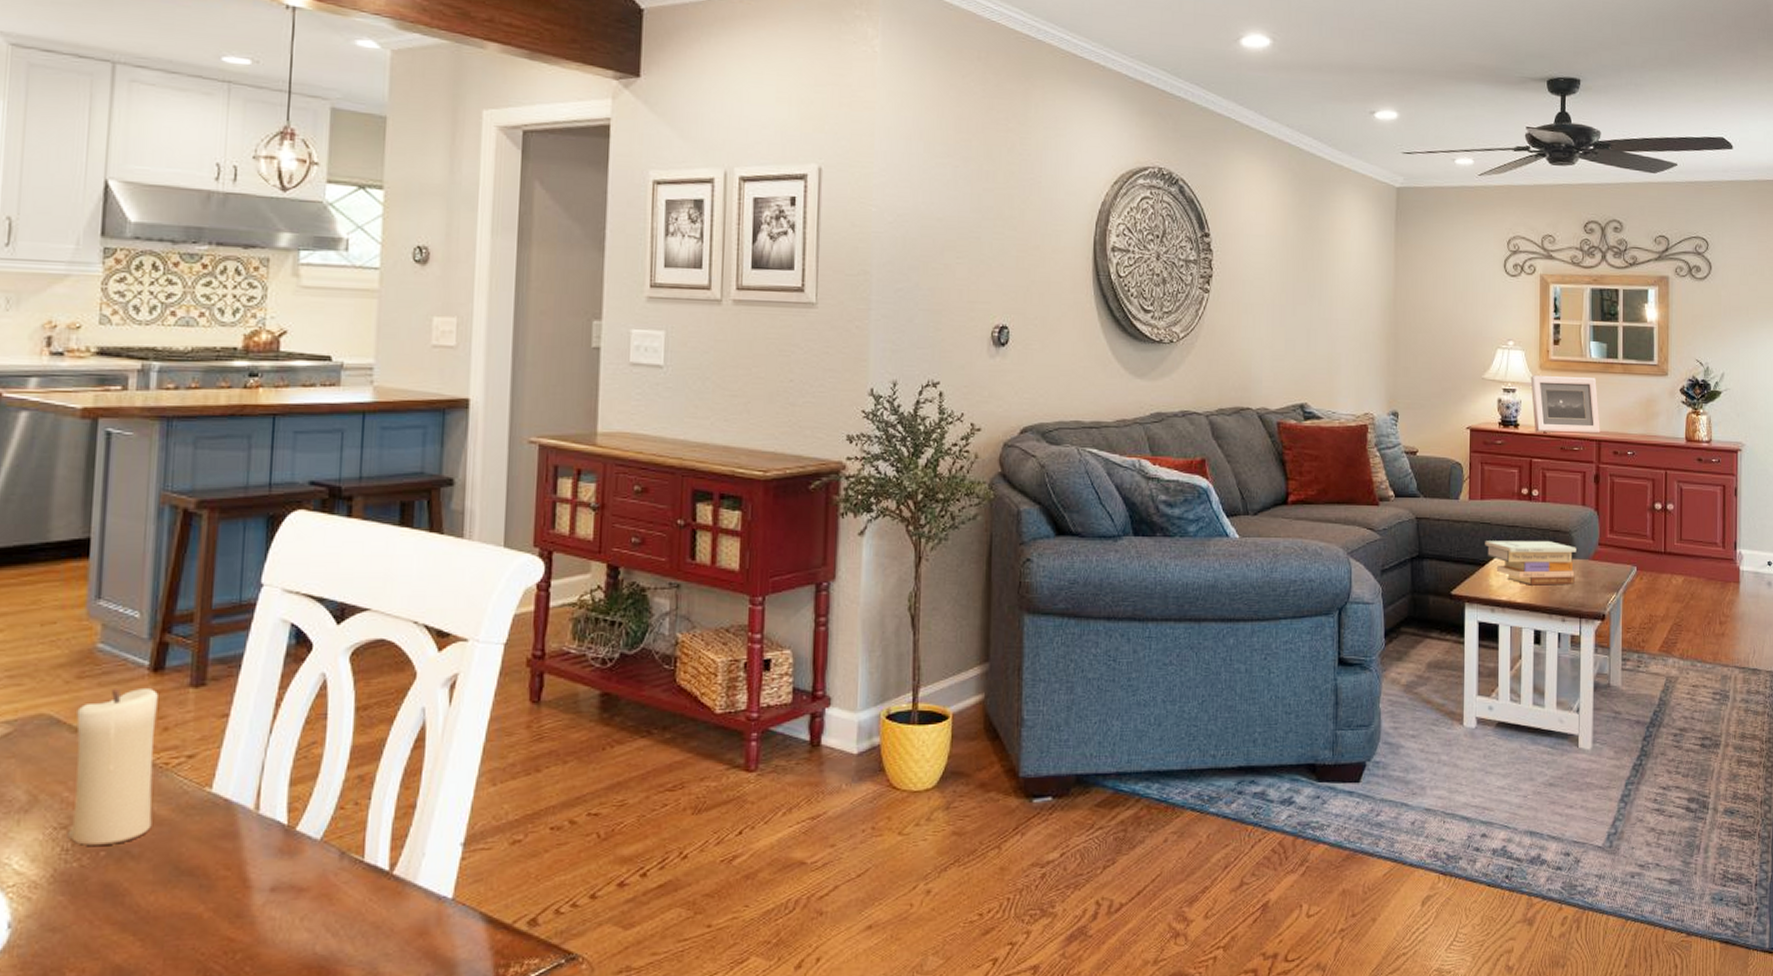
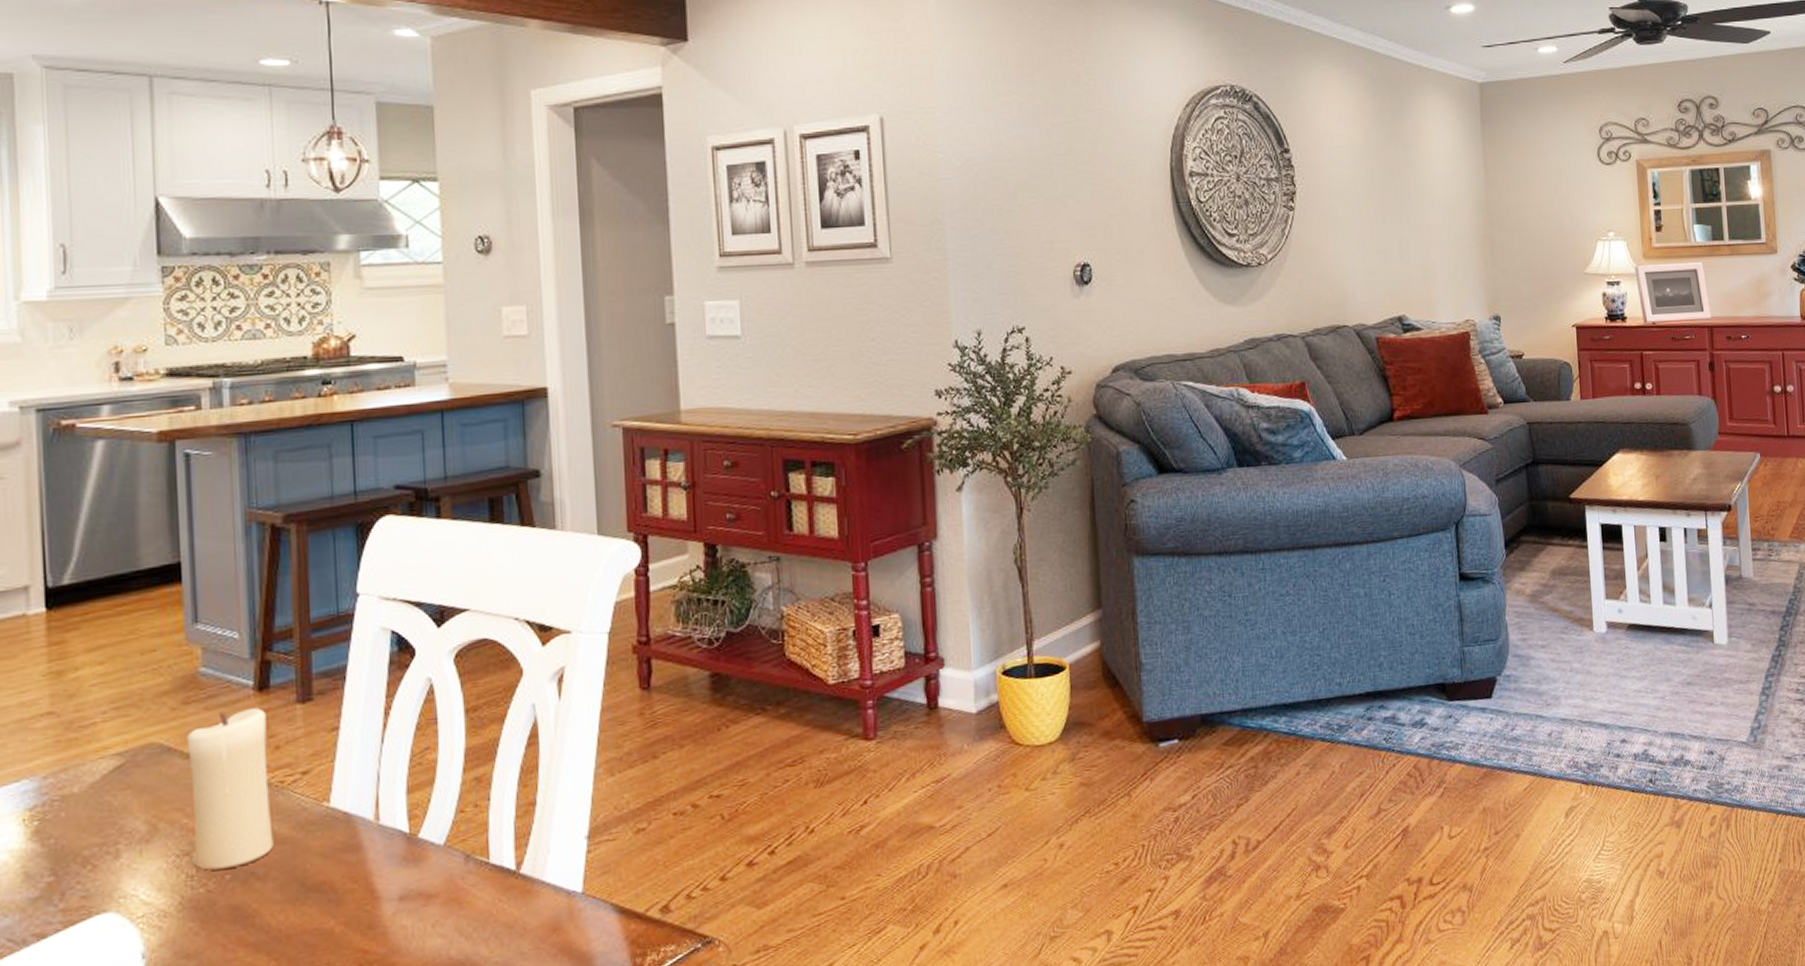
books: present [1485,541,1576,586] -> none [1601,435,1697,482]

